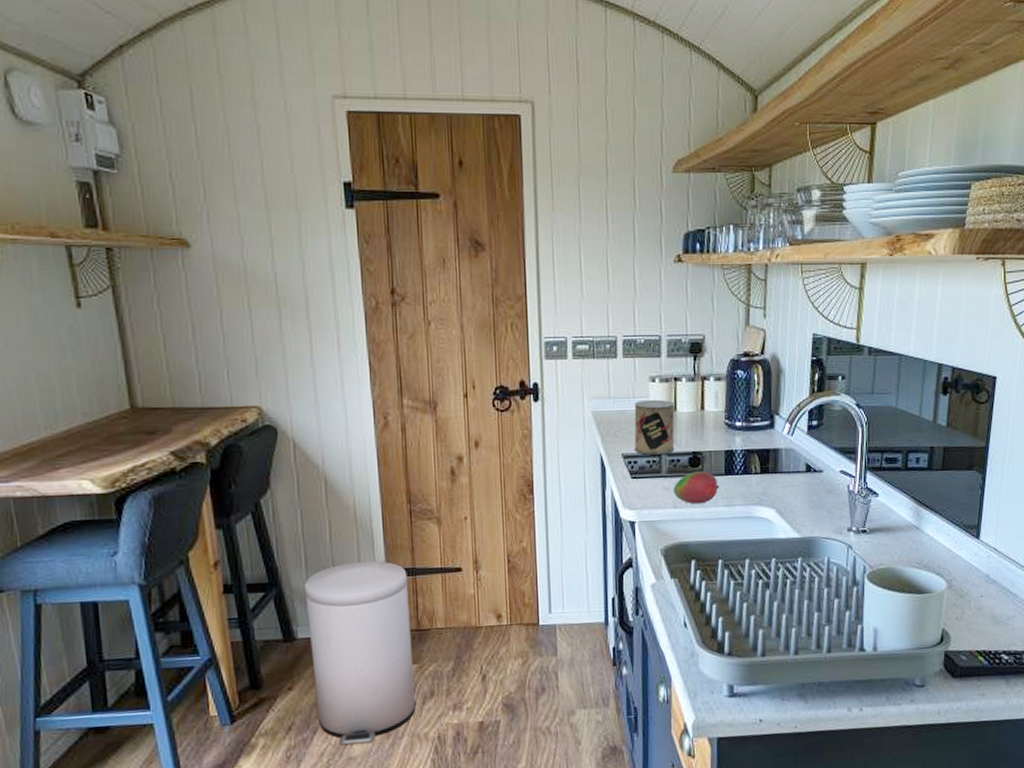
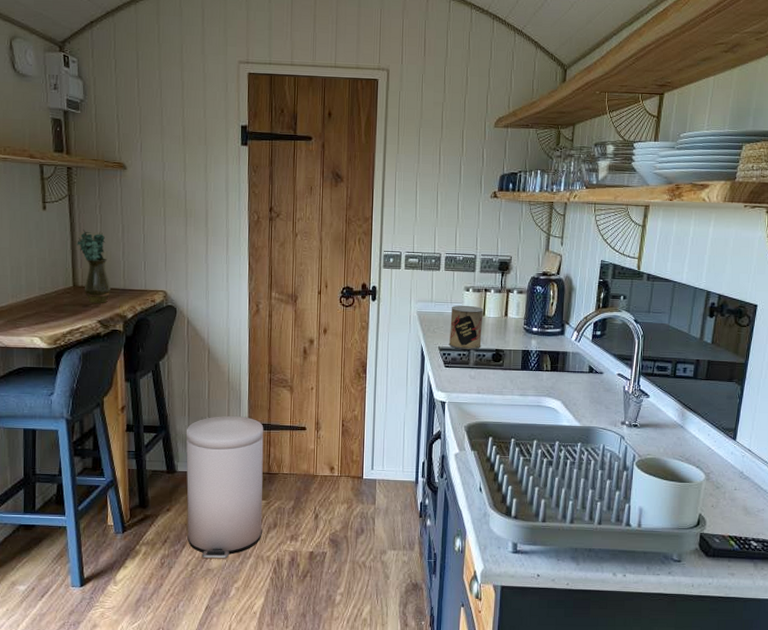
vase: none [130,330,185,430] -> present [77,228,112,304]
fruit: present [673,470,720,504] -> none [478,365,516,392]

